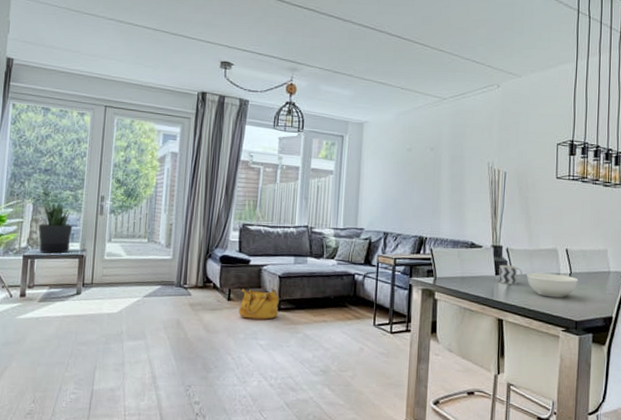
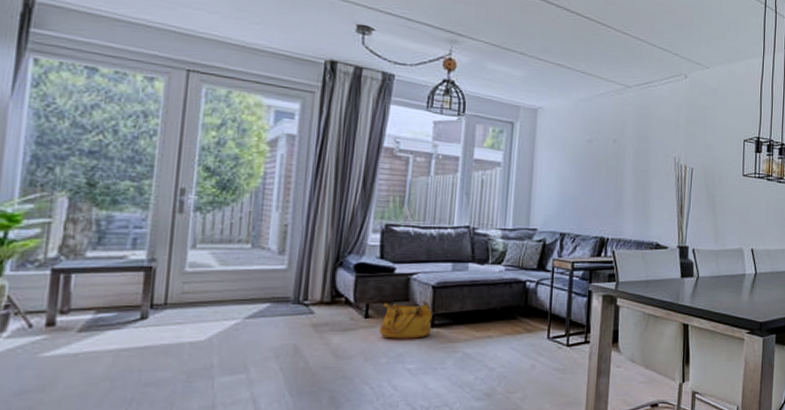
planter: present [38,202,73,254] -> none [77,195,136,266]
cup: present [499,264,523,285] -> none [684,266,709,287]
bowl: present [526,273,579,298] -> none [712,274,763,299]

